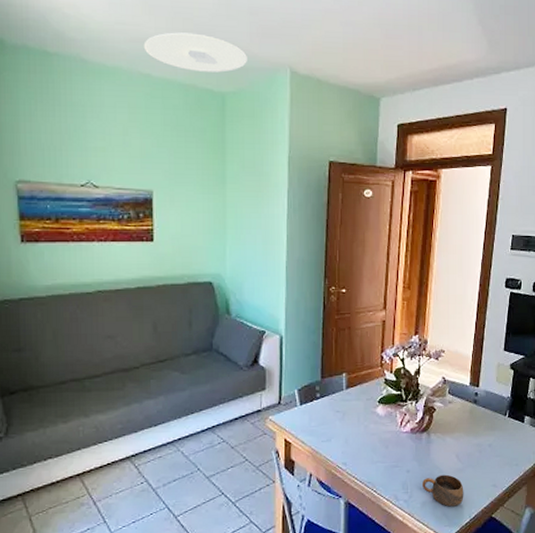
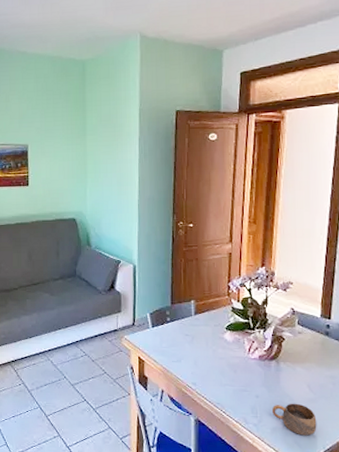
ceiling light: present [143,32,247,73] -> none [21,14,103,45]

